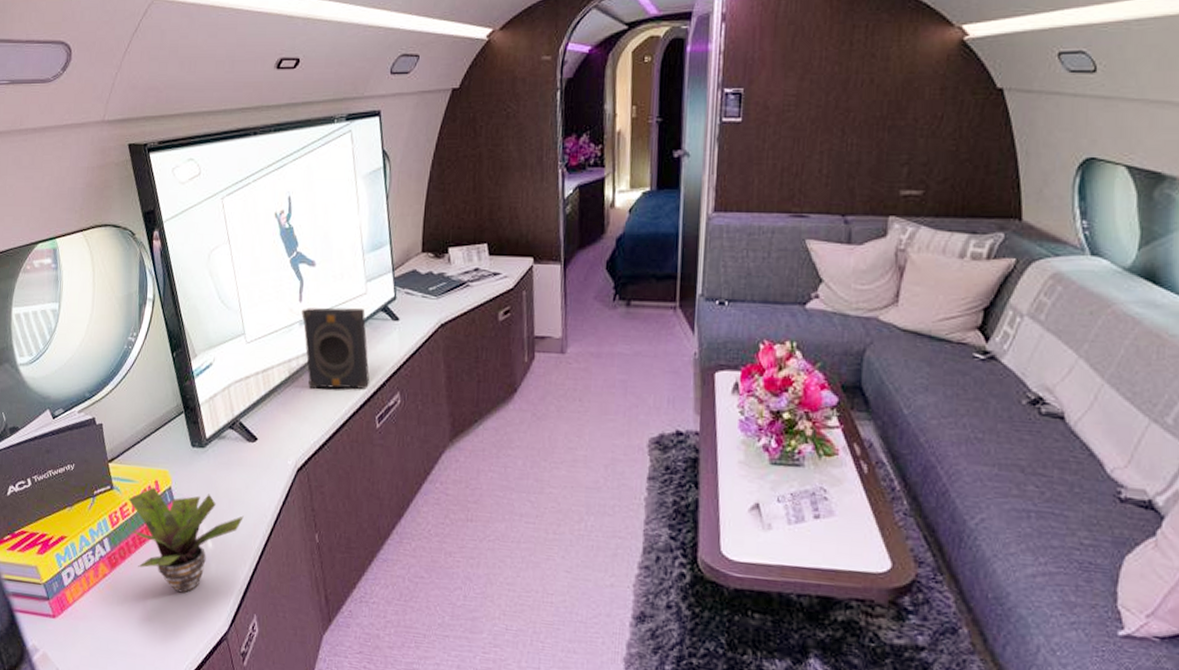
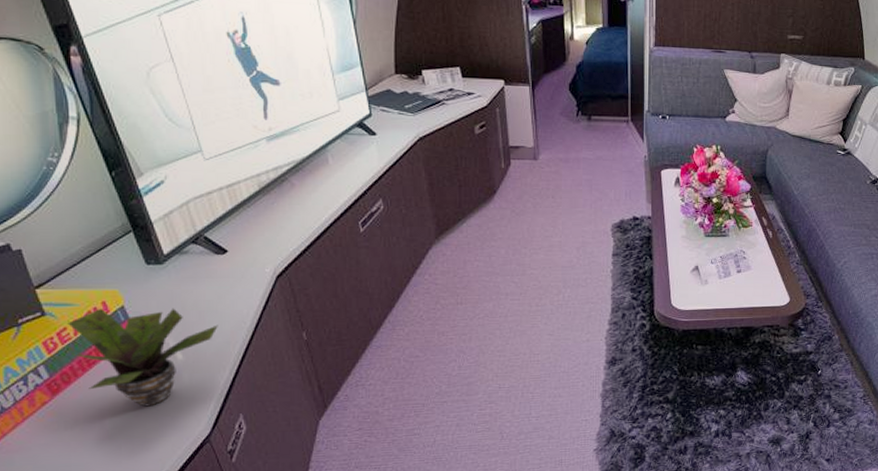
speaker: present [301,307,370,389] -> none [268,124,350,200]

